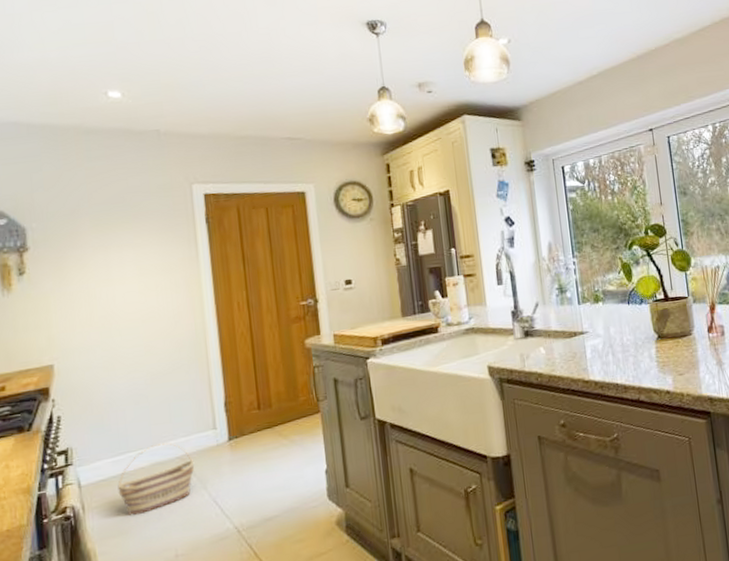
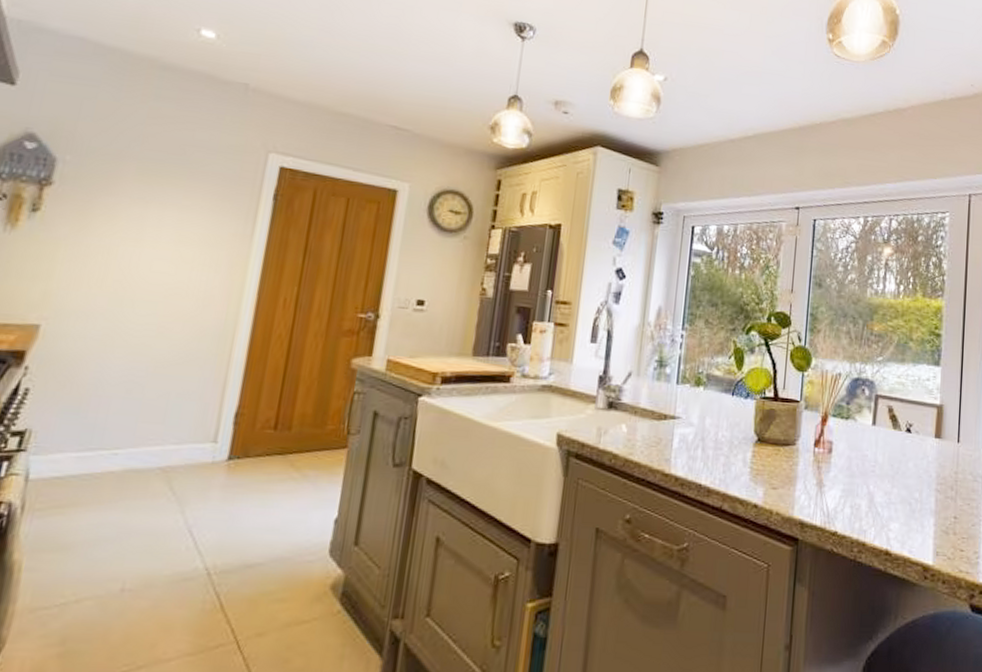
basket: present [117,442,195,517] -> none [72,446,179,530]

